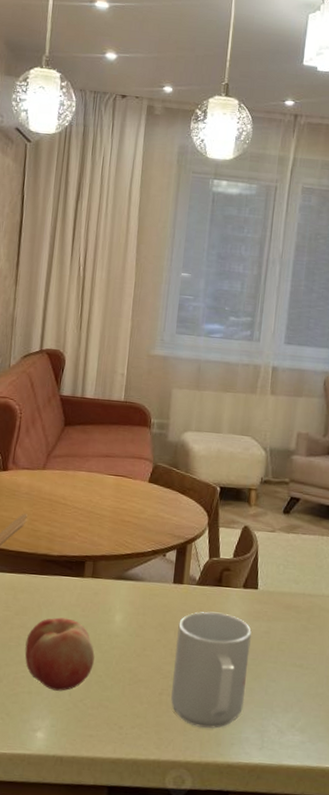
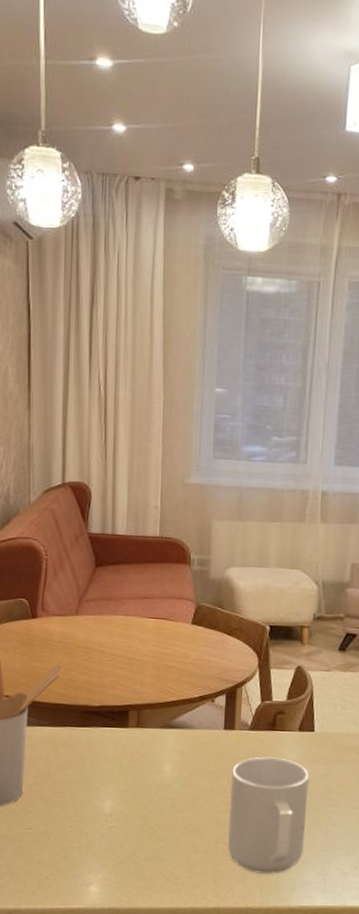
fruit: present [25,617,95,691] -> none [71,770,145,845]

